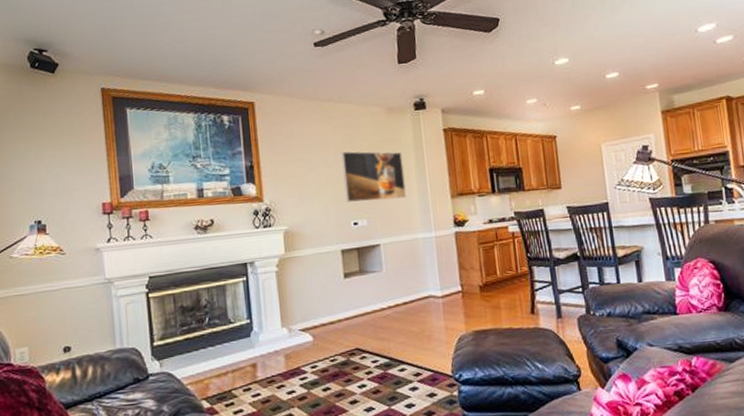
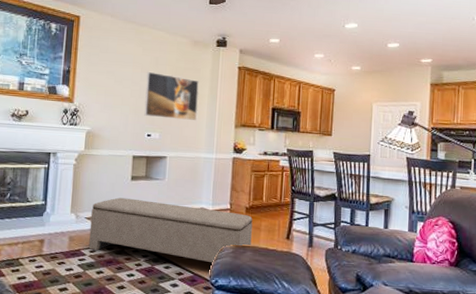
bench: none [304,294,493,366] -> present [88,197,253,263]

